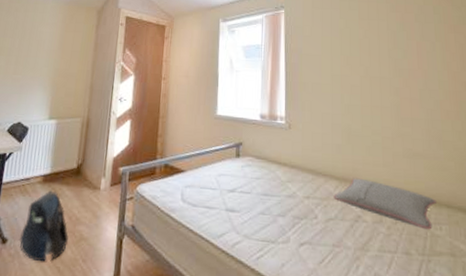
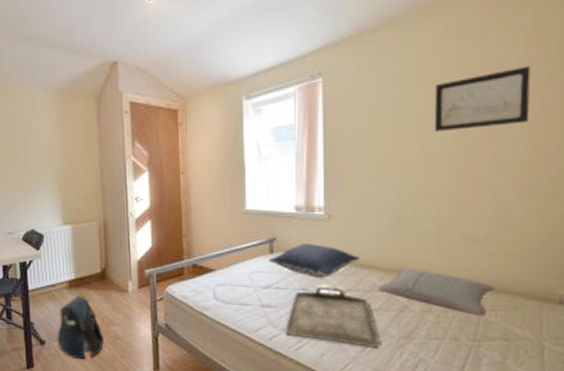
pillow: none [234,149,317,184] -> present [268,244,360,278]
serving tray: none [247,193,337,260] -> present [285,287,379,349]
wall art: none [373,13,447,59] -> present [434,65,531,132]

